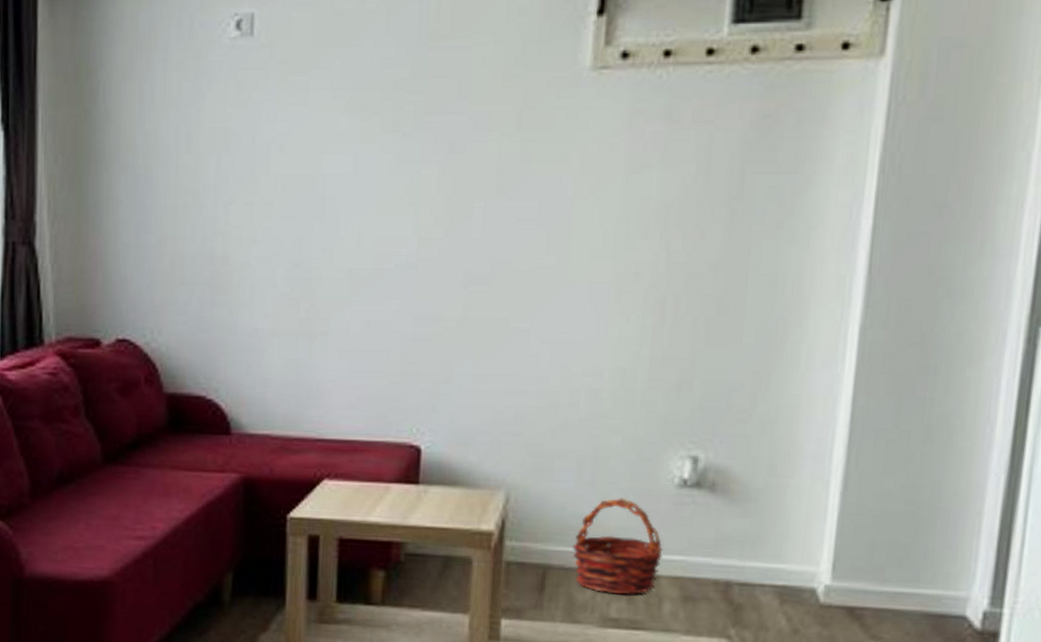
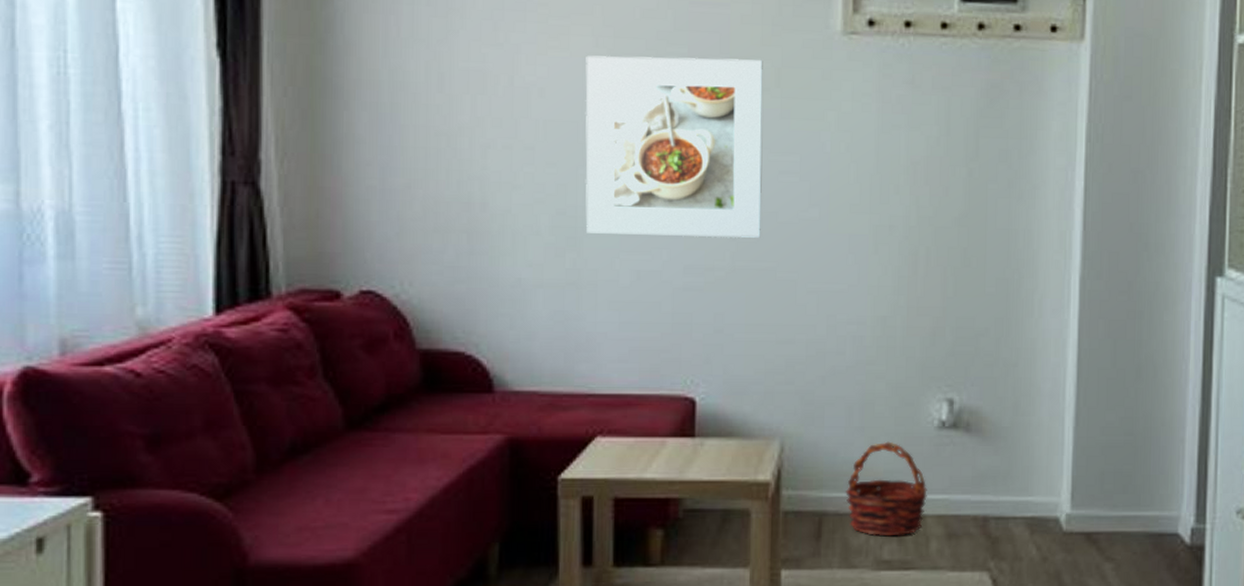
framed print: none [319,103,504,287] -> present [585,55,764,238]

